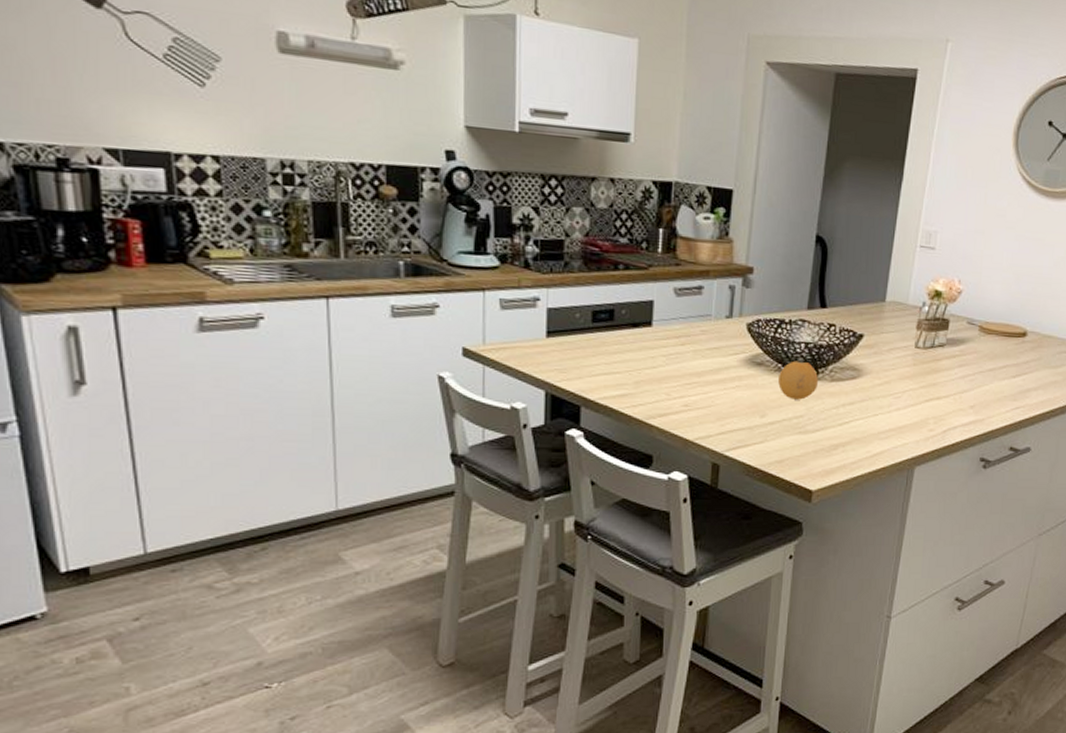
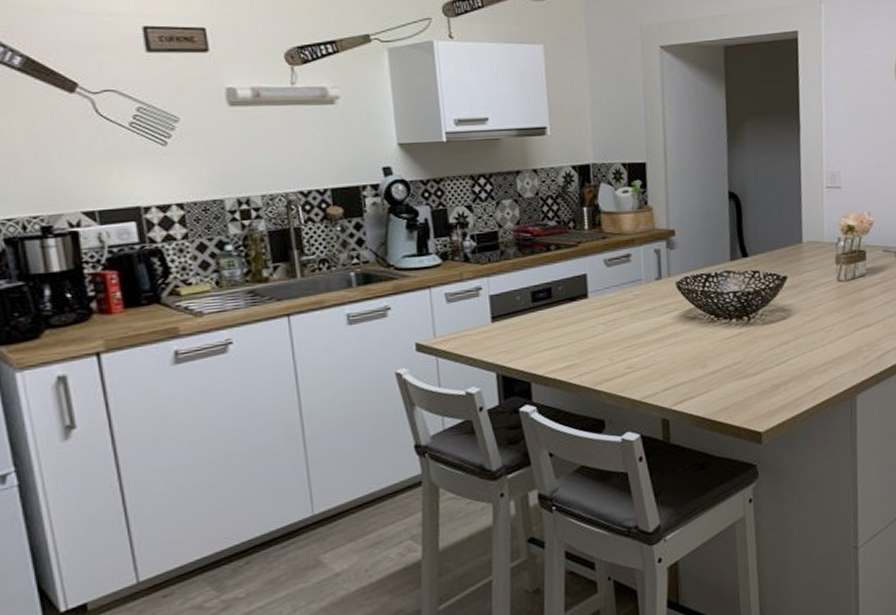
fruit: present [778,360,818,400] -> none [713,310,751,347]

